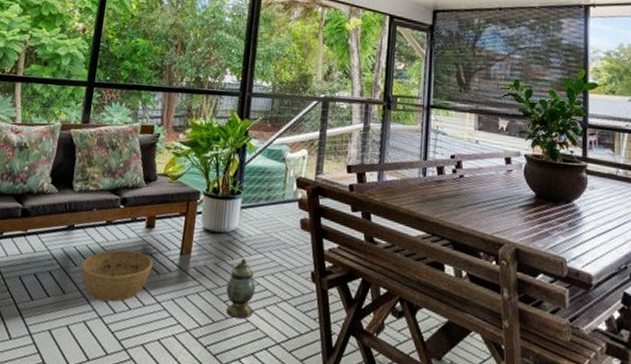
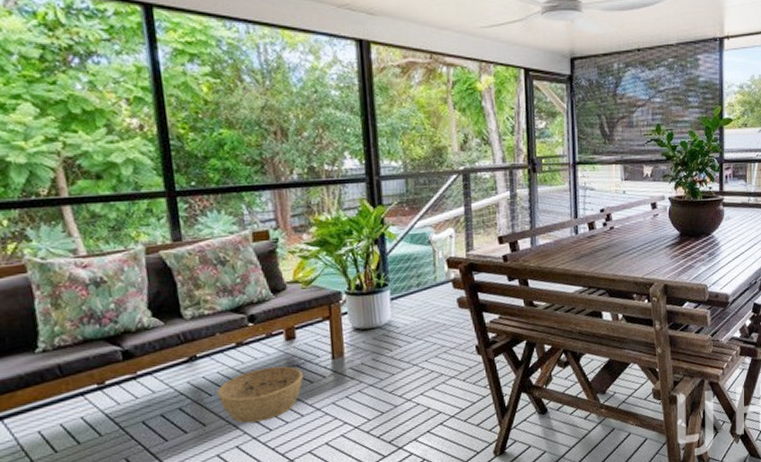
lantern: present [225,258,256,319] -> none [389,347,423,405]

